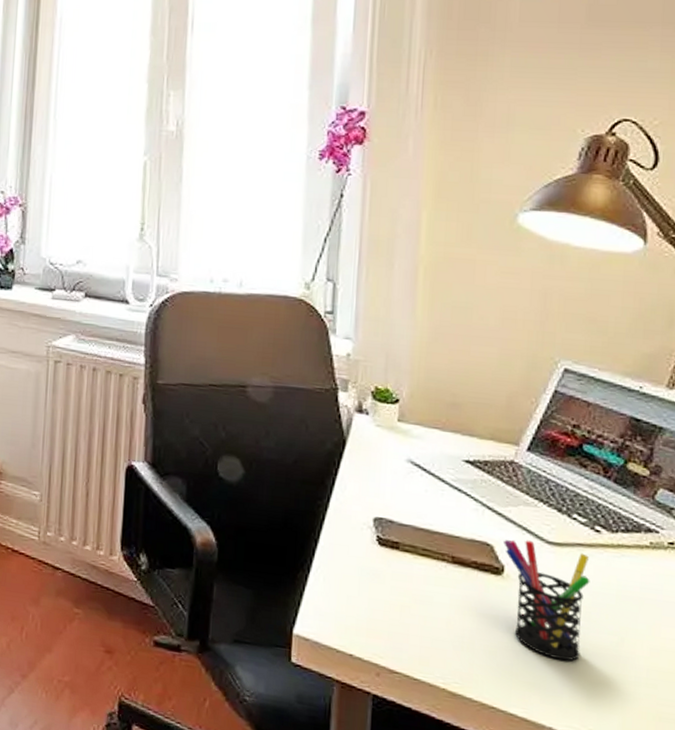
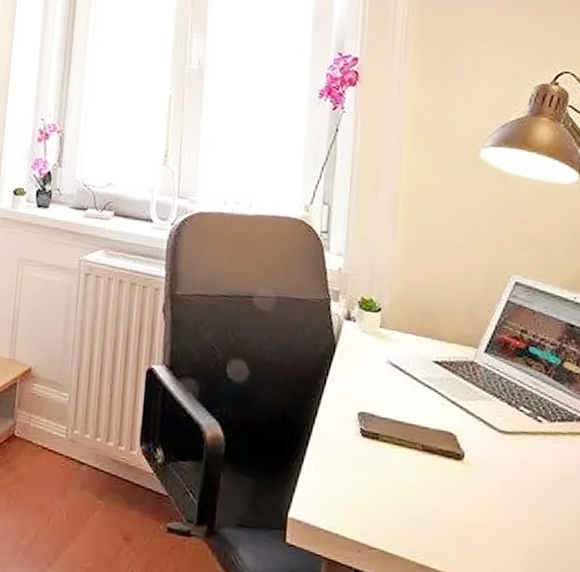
pen holder: present [504,539,590,661] -> none [464,429,533,534]

